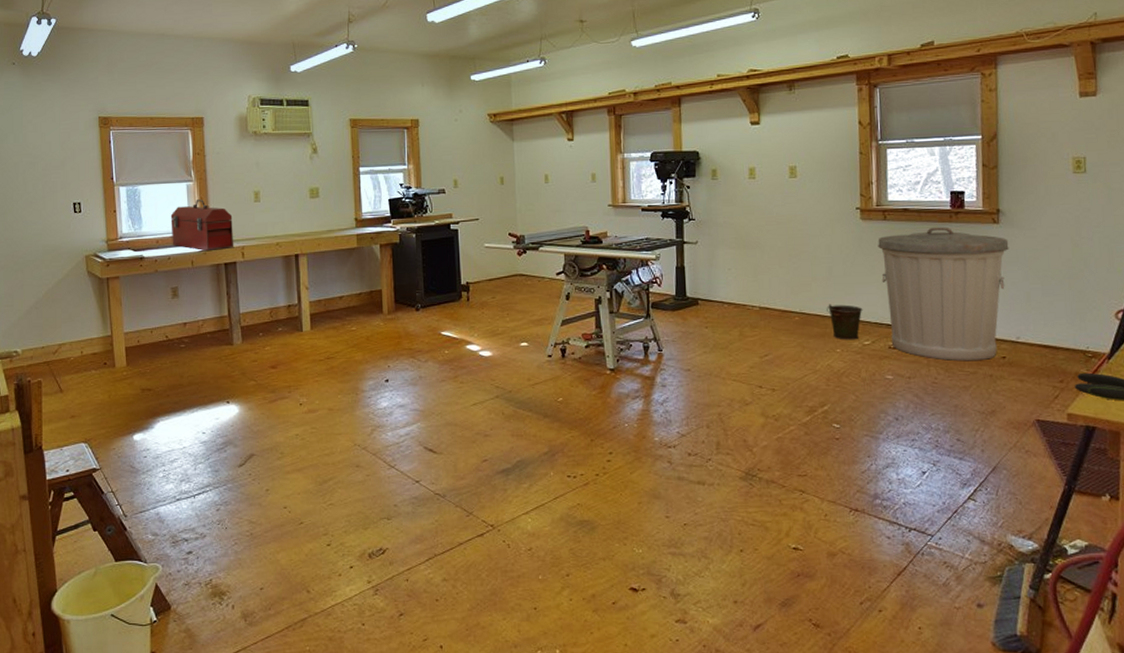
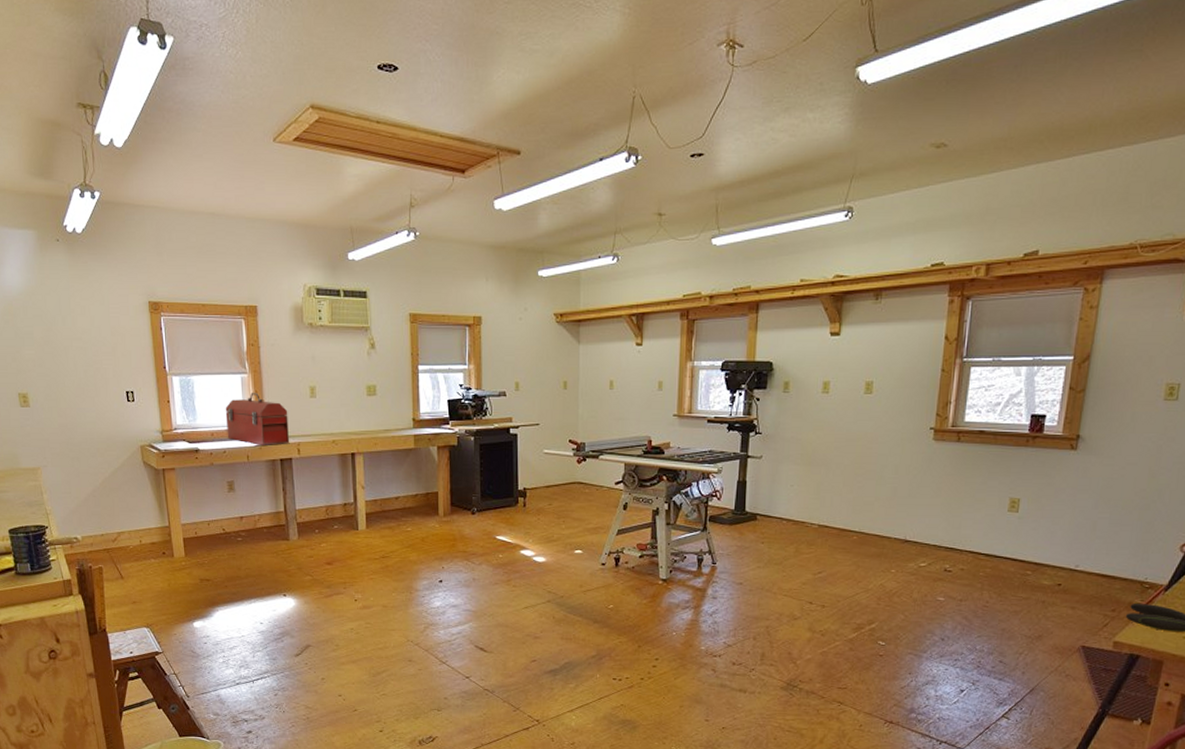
bucket: present [826,304,863,340] -> none [886,524,924,561]
trash can: present [878,227,1009,362] -> none [946,451,1084,587]

